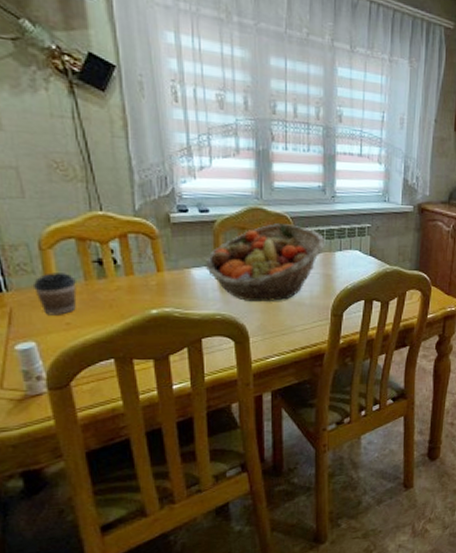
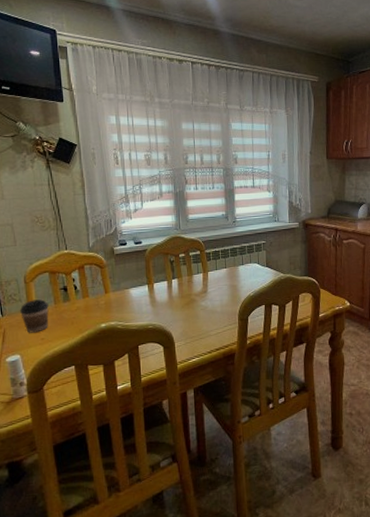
fruit basket: present [205,224,326,301] -> none [139,247,231,312]

